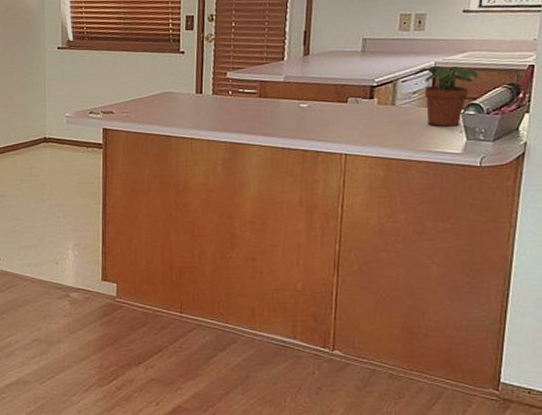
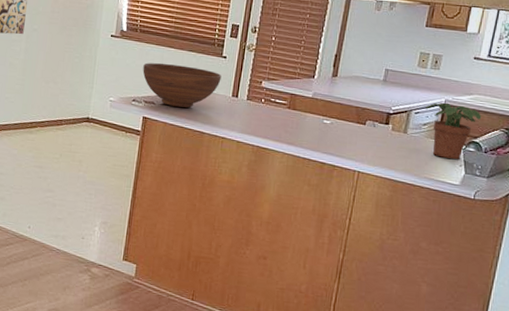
fruit bowl: none [96,68,182,114] -> present [143,63,222,108]

